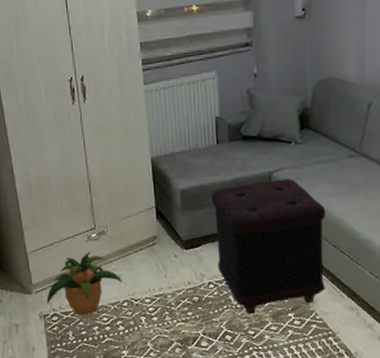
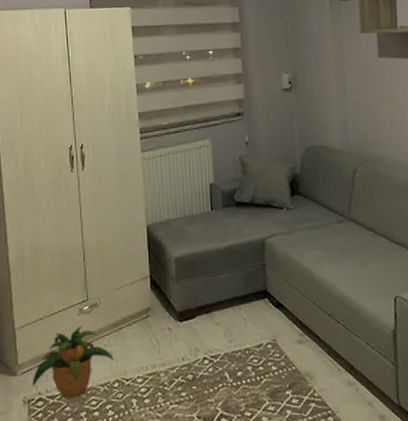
ottoman: present [211,179,326,315] -> none [205,245,322,394]

